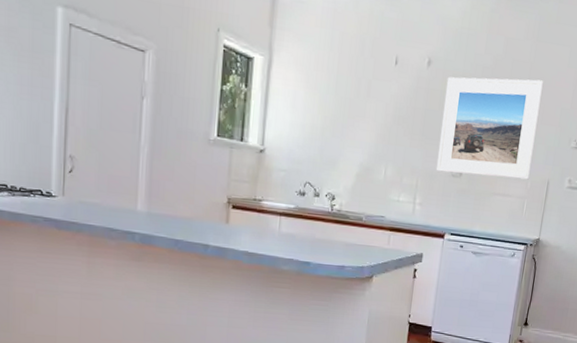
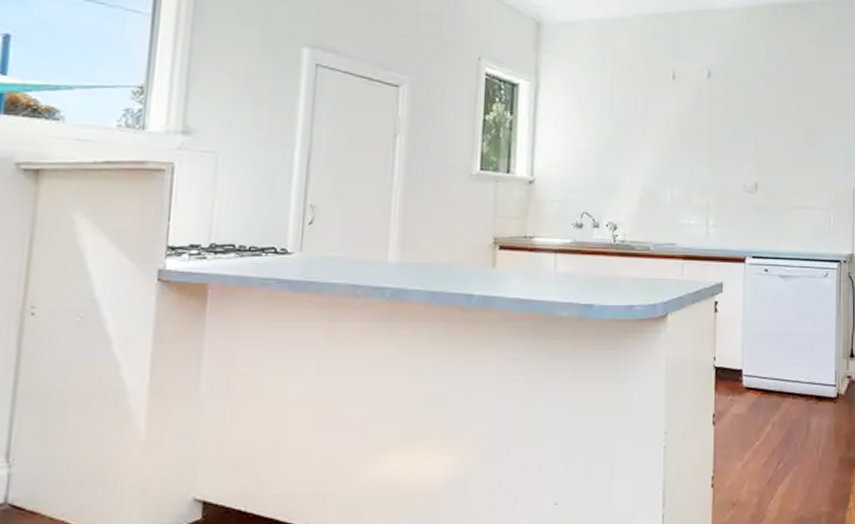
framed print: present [435,76,543,180] -> none [727,83,833,189]

